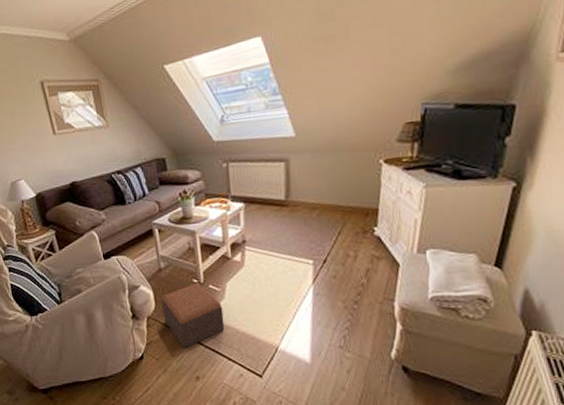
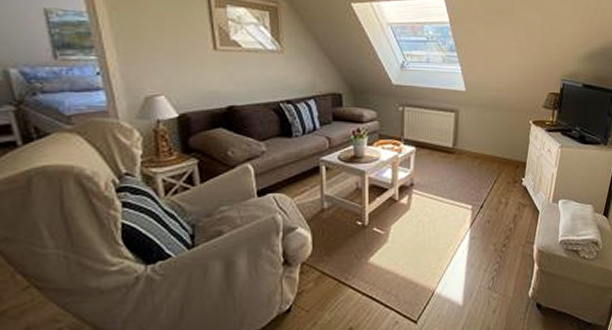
footstool: present [161,283,225,348] -> none [320,225,385,297]

